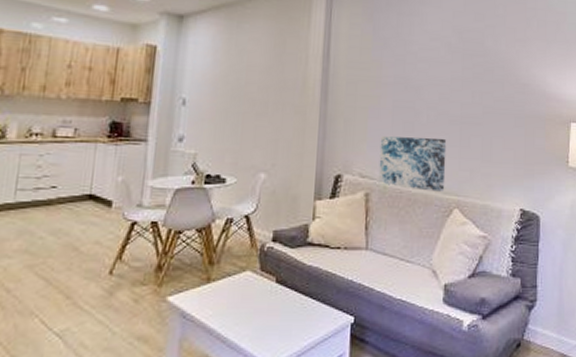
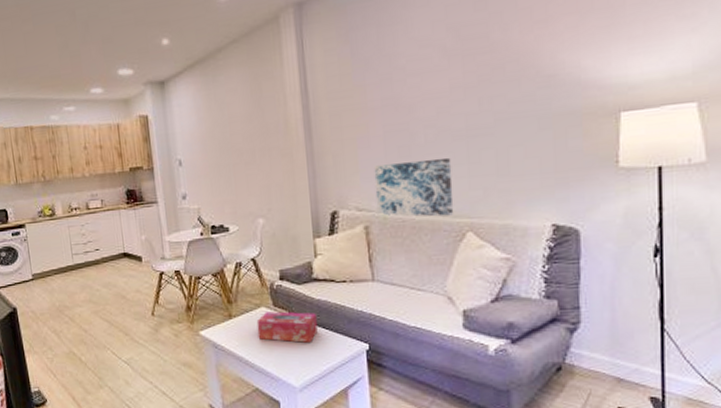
tissue box: none [237,277,305,314] -> present [256,311,318,343]

